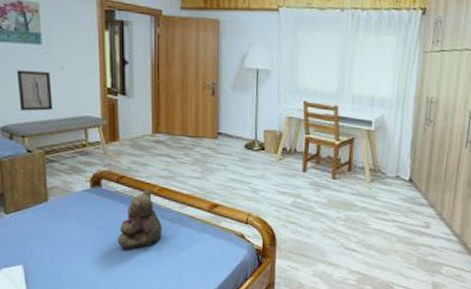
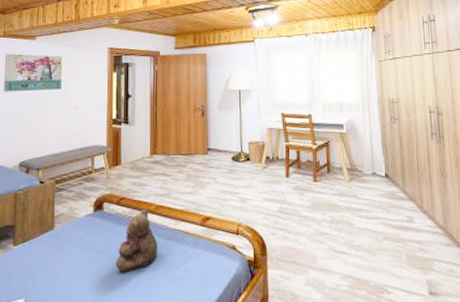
wall art: present [17,70,53,111] -> none [38,111,67,146]

